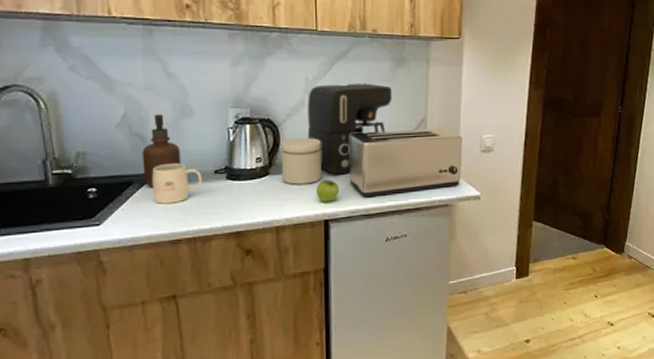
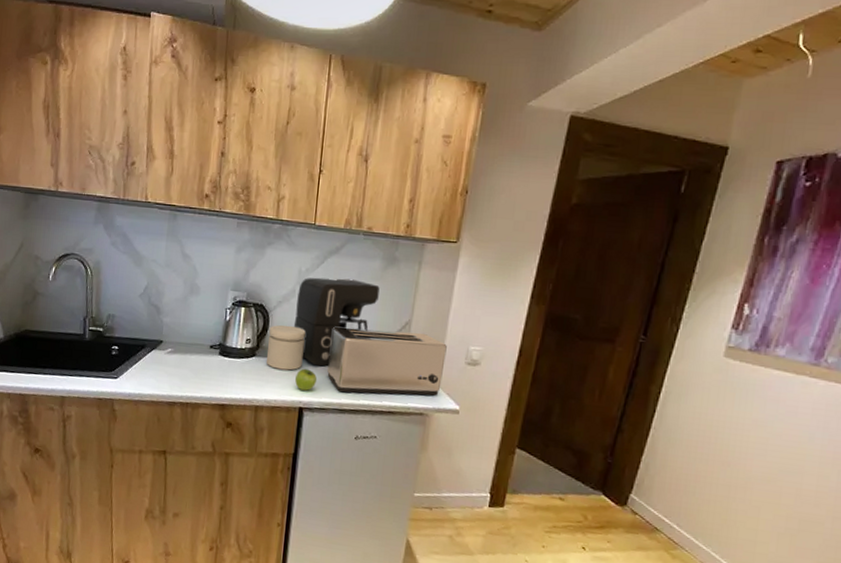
soap dispenser: present [142,114,181,187] -> none [154,289,186,353]
mug: present [152,162,203,204] -> none [159,333,200,370]

